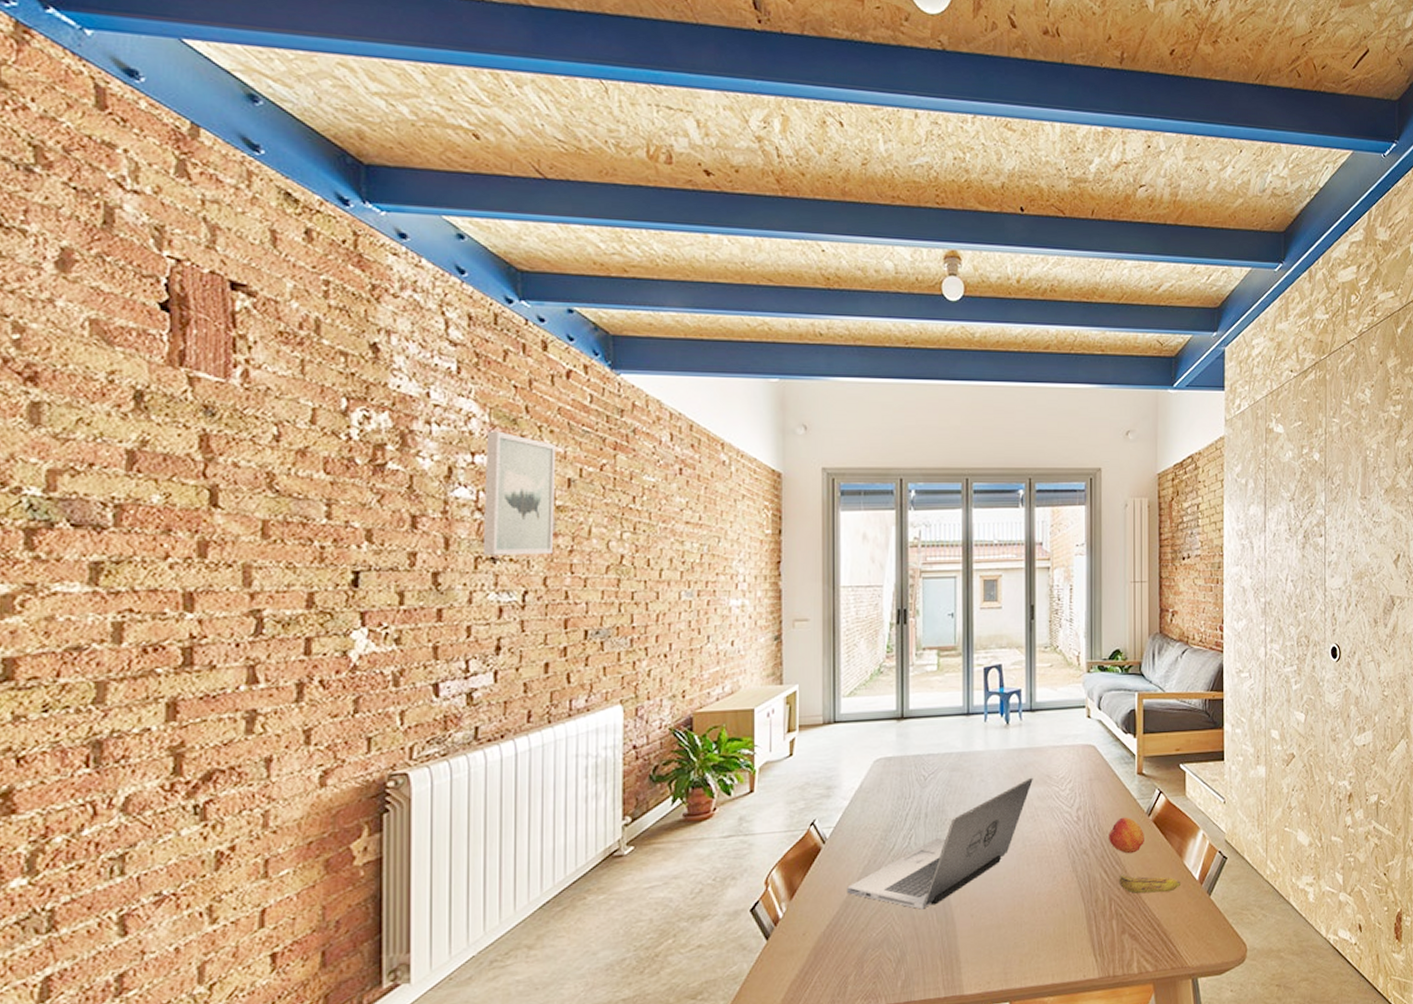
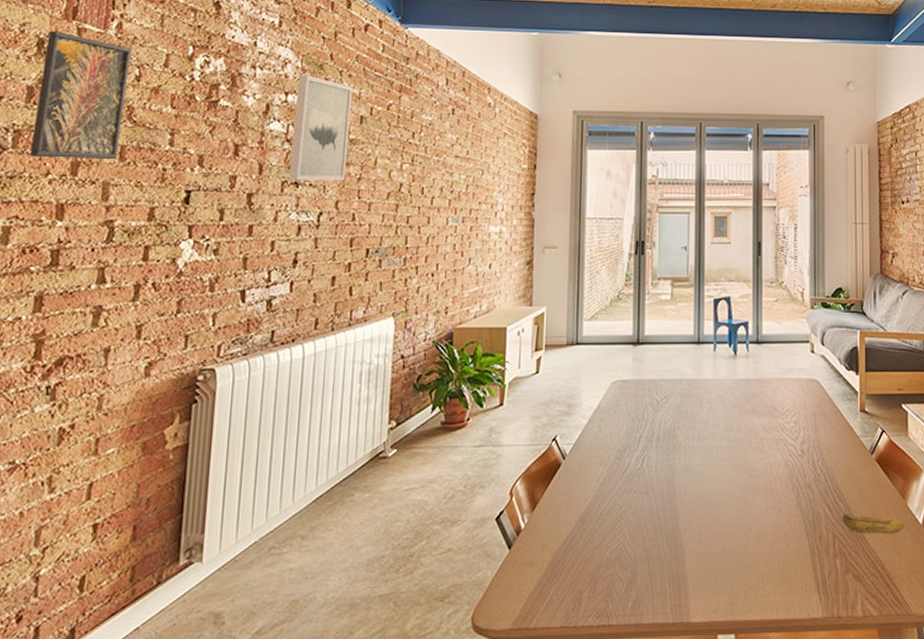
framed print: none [139,379,265,538] -> present [29,30,132,160]
laptop: present [847,777,1033,910] -> none [584,408,759,532]
fruit: present [1109,817,1144,854] -> none [832,454,867,492]

